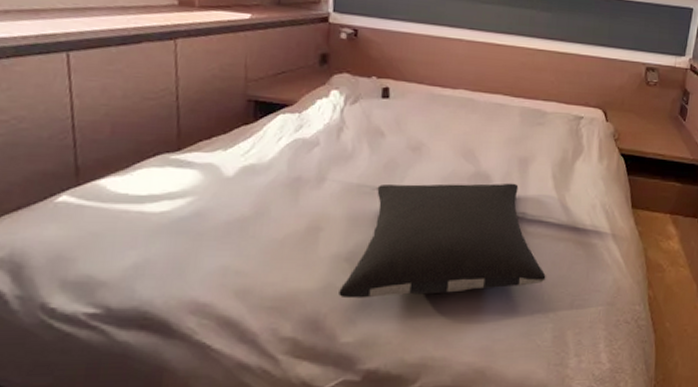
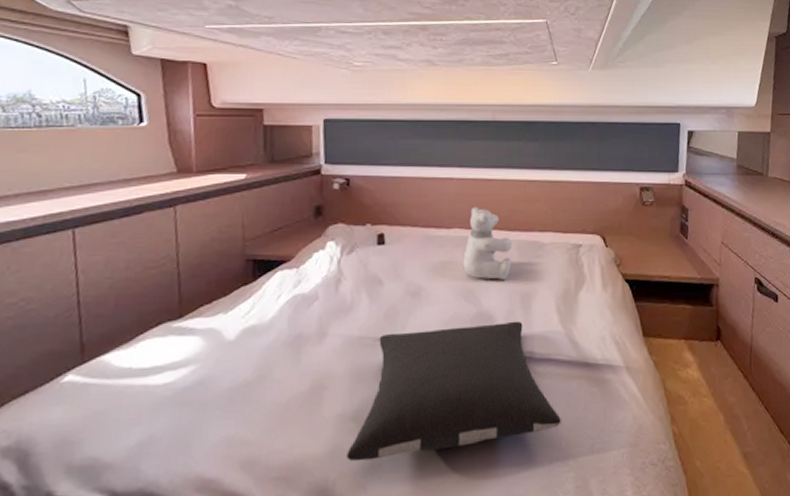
teddy bear: none [465,70,515,143] -> present [463,206,512,280]

